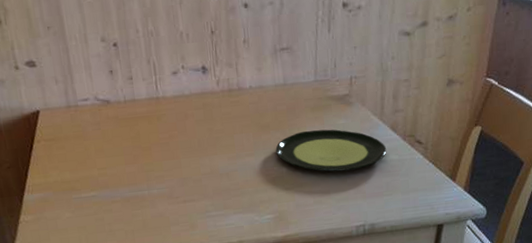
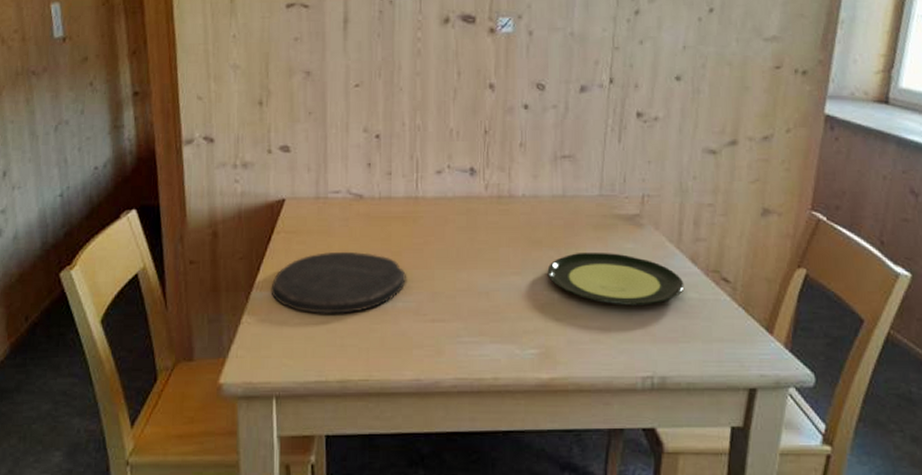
plate: none [40,150,158,208] -> present [271,251,406,314]

